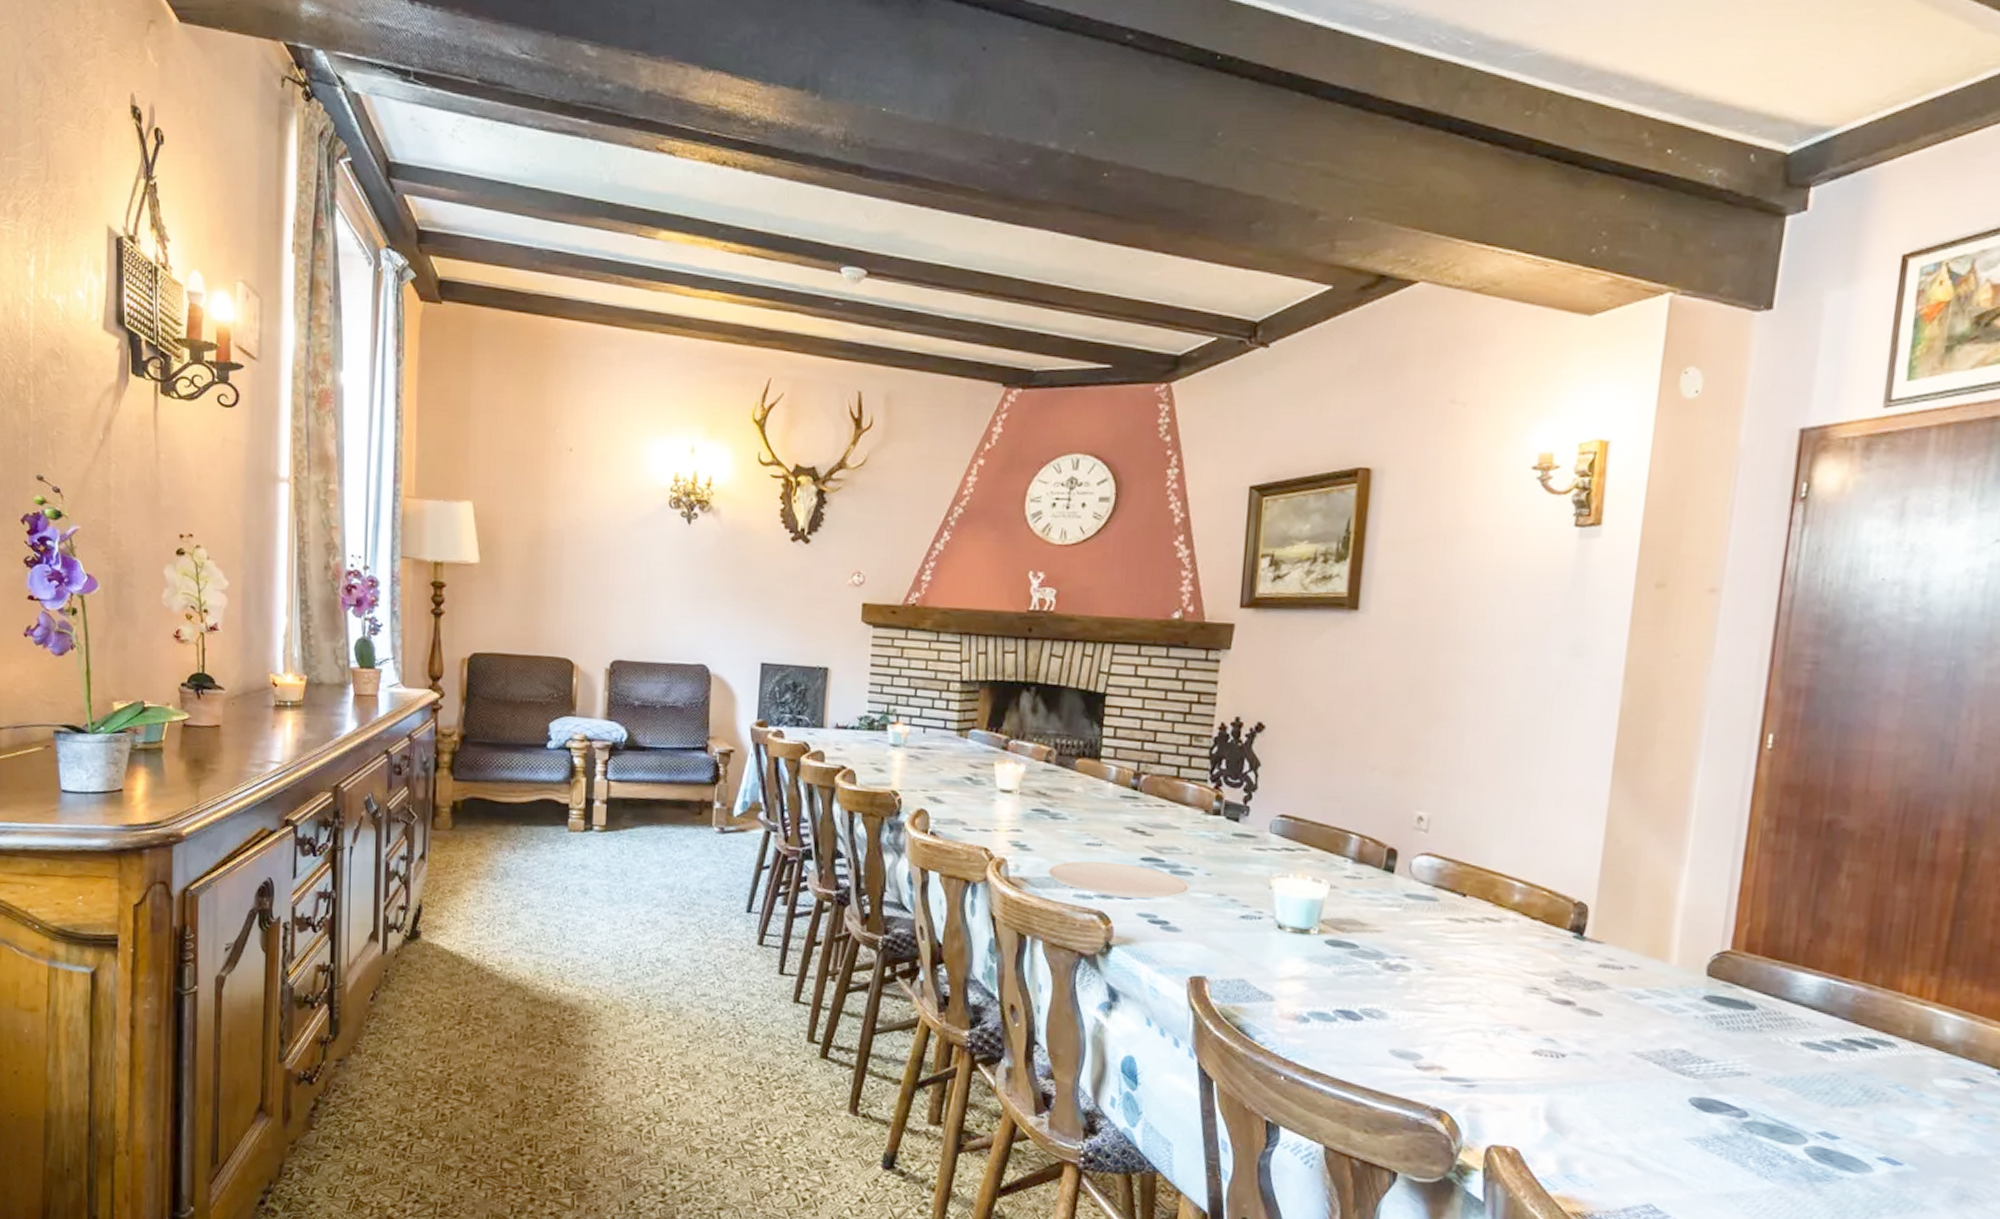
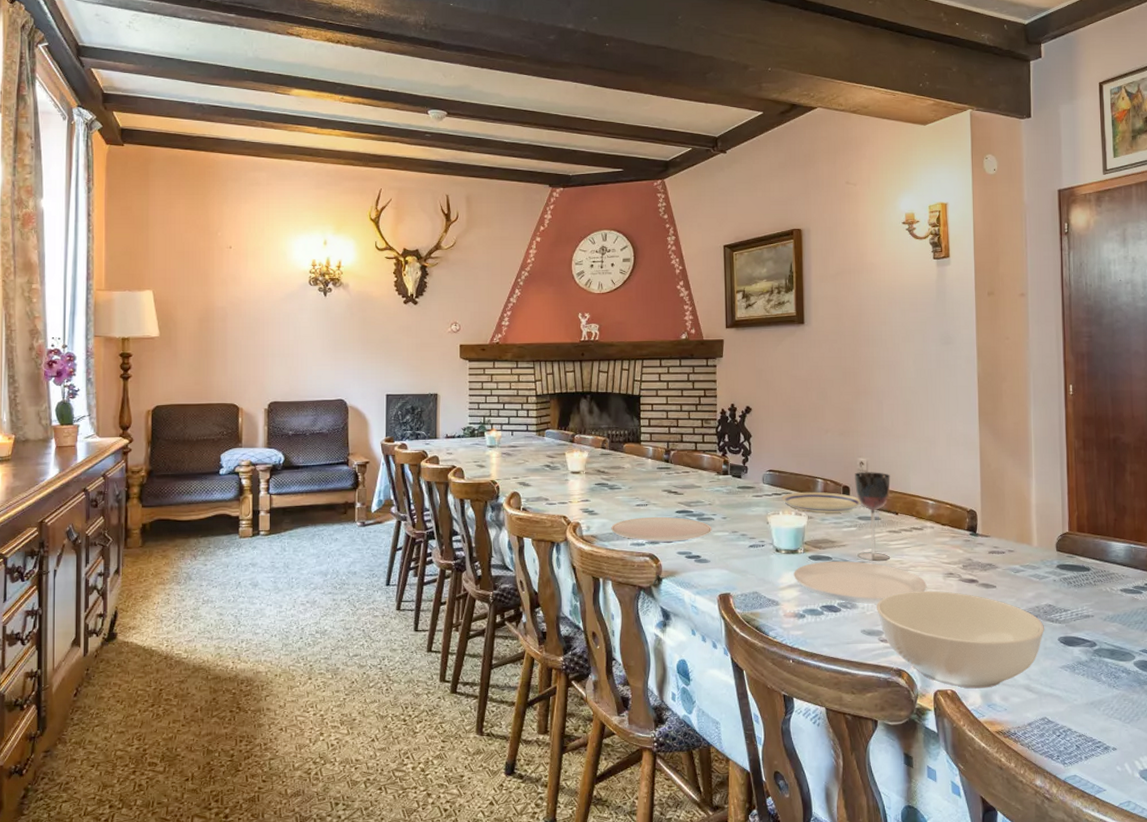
plate: none [1294,850,1413,886] -> present [782,491,862,513]
plate: none [1299,949,1497,1018] -> present [794,560,927,605]
wineglass: none [1397,831,1462,959] -> present [855,472,890,561]
bowl: none [1416,1005,1670,1153] -> present [877,590,1044,689]

